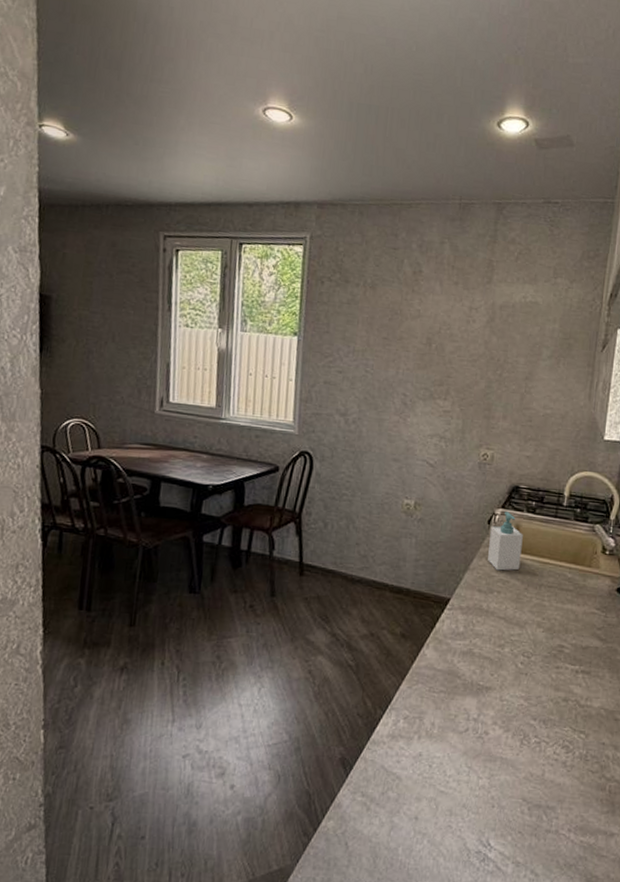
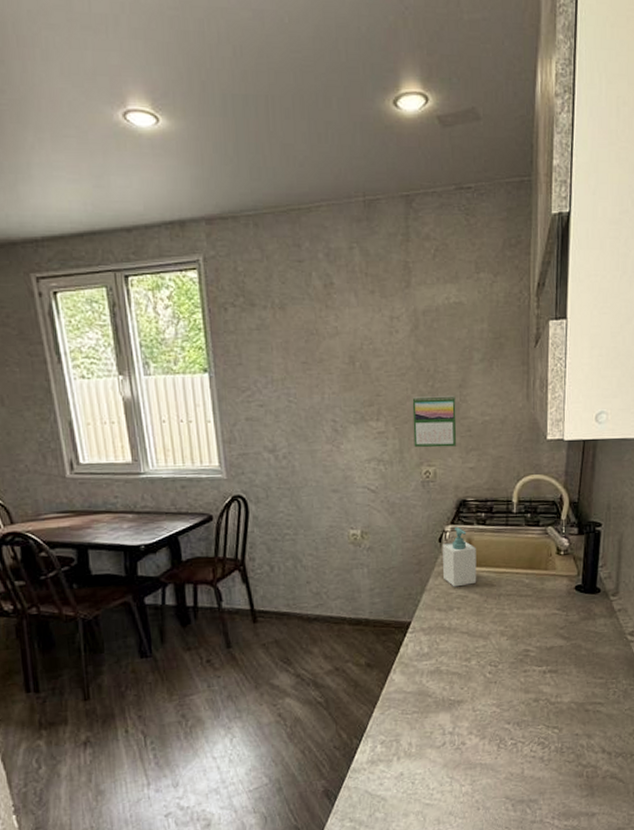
calendar: none [476,382,521,434] -> present [412,395,457,448]

